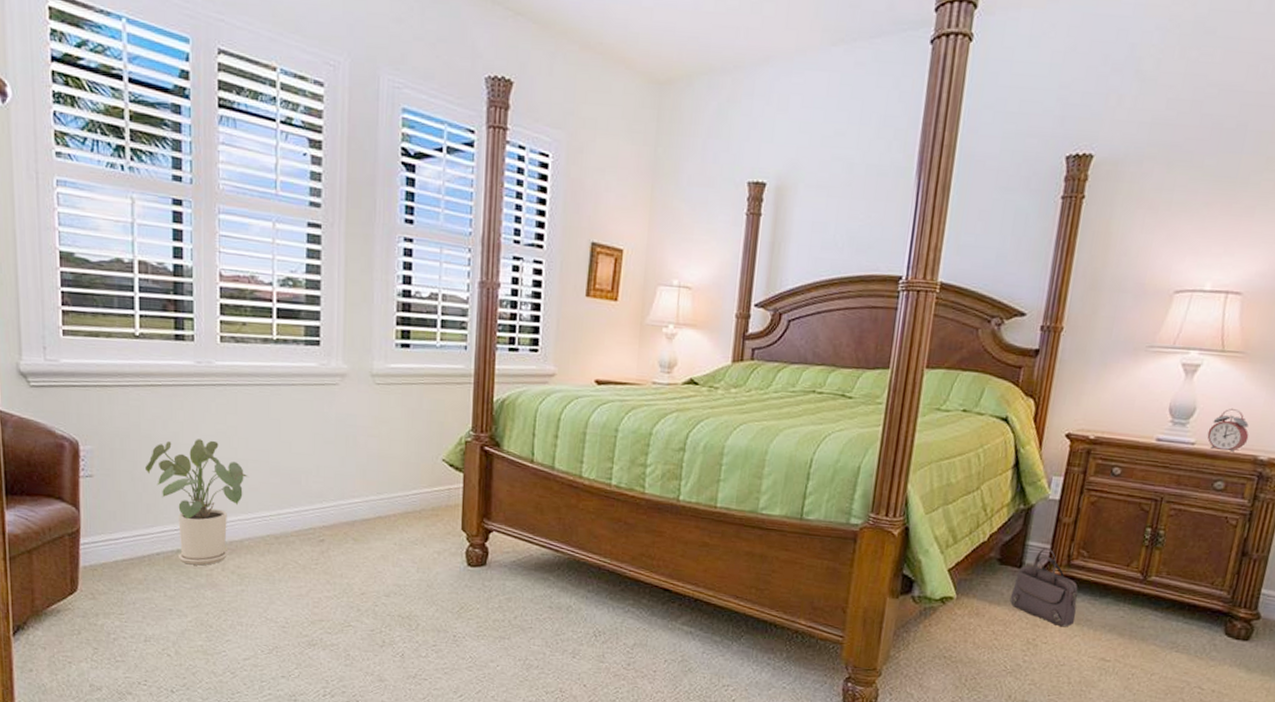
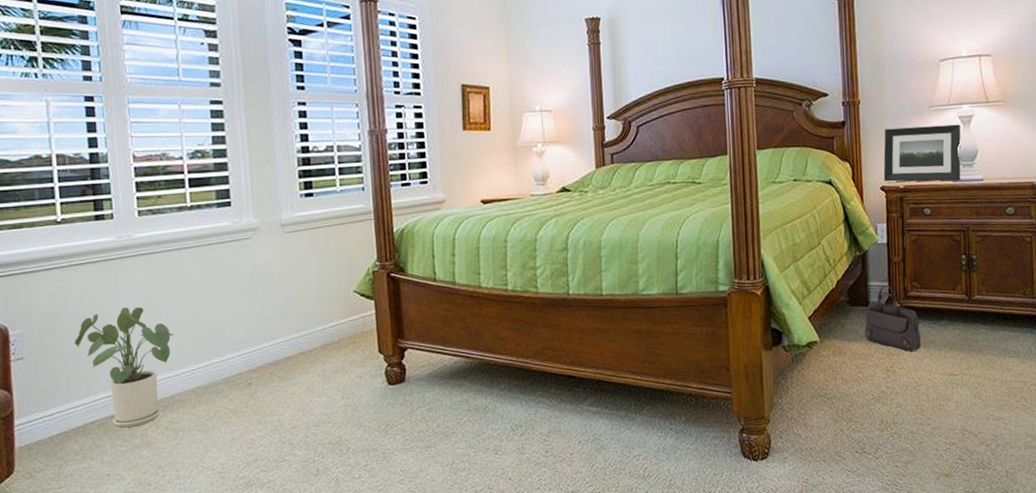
picture frame: none [1071,365,1183,441] -> present [883,124,961,182]
alarm clock: present [1207,409,1249,453] -> none [991,147,1024,183]

